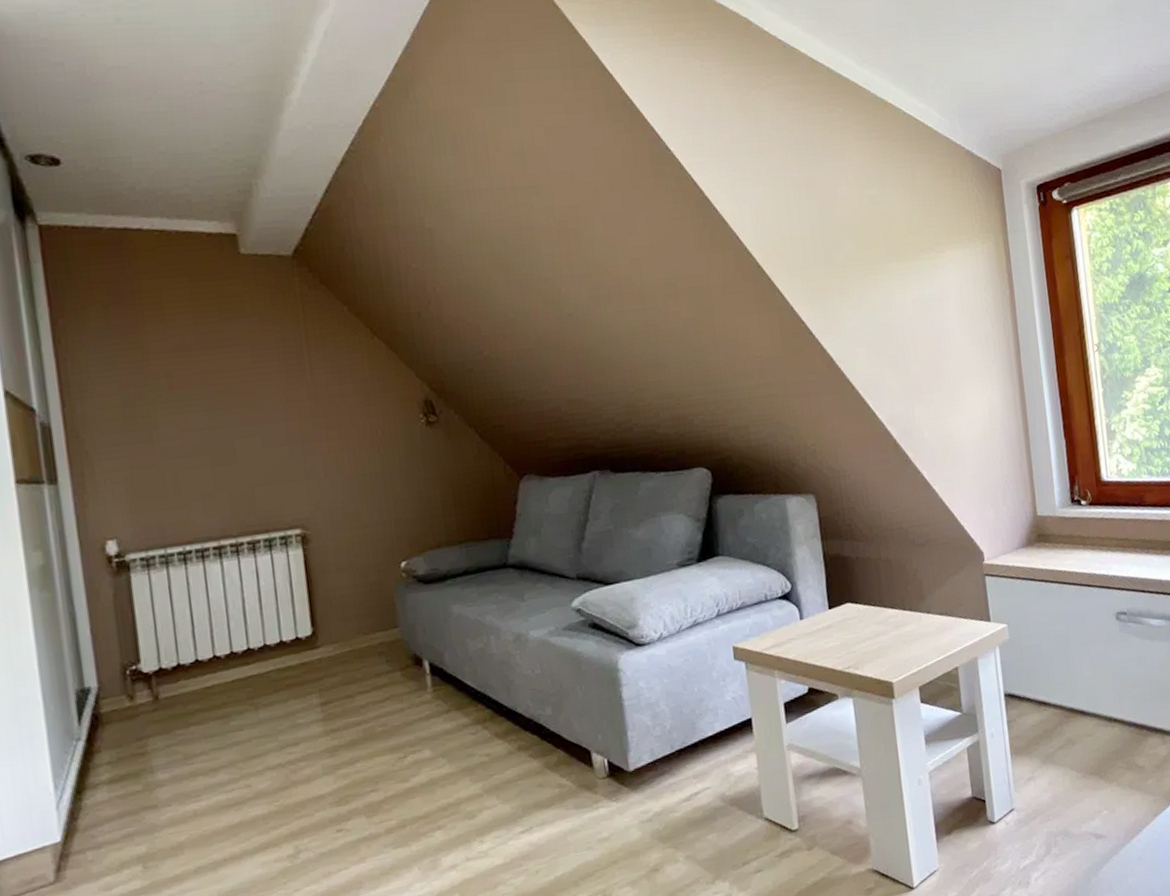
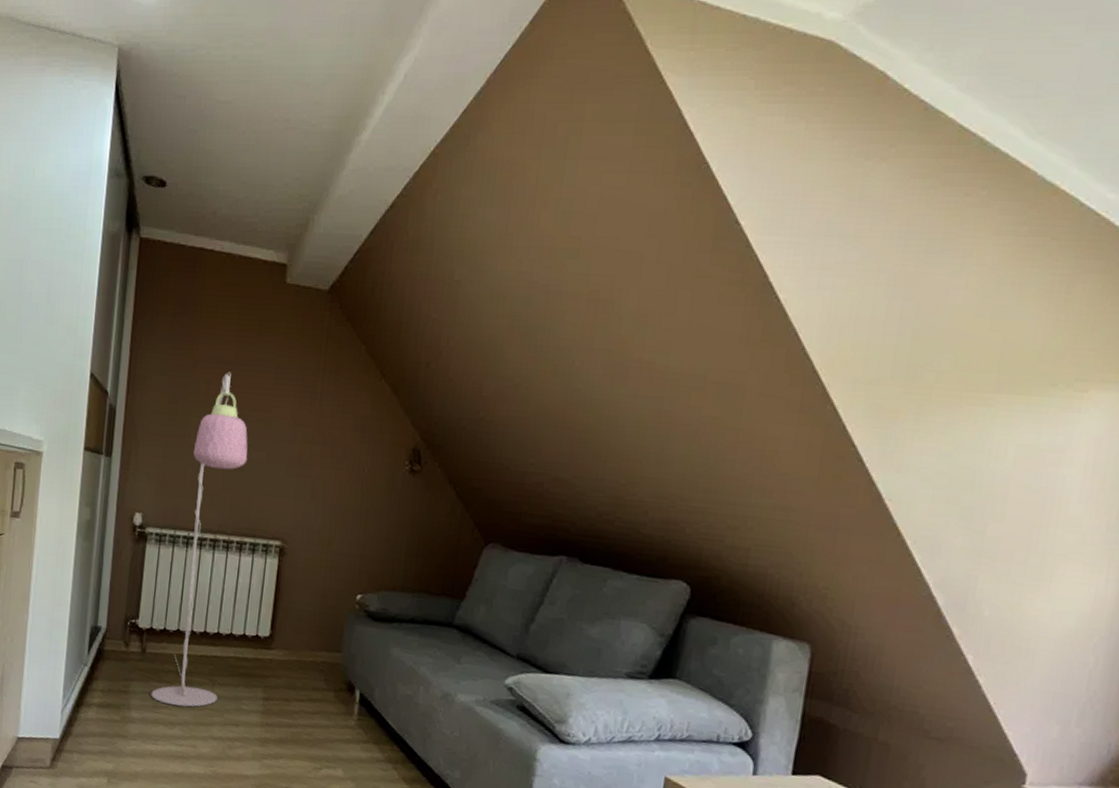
floor lamp: none [167,359,265,751] -> present [151,372,248,707]

